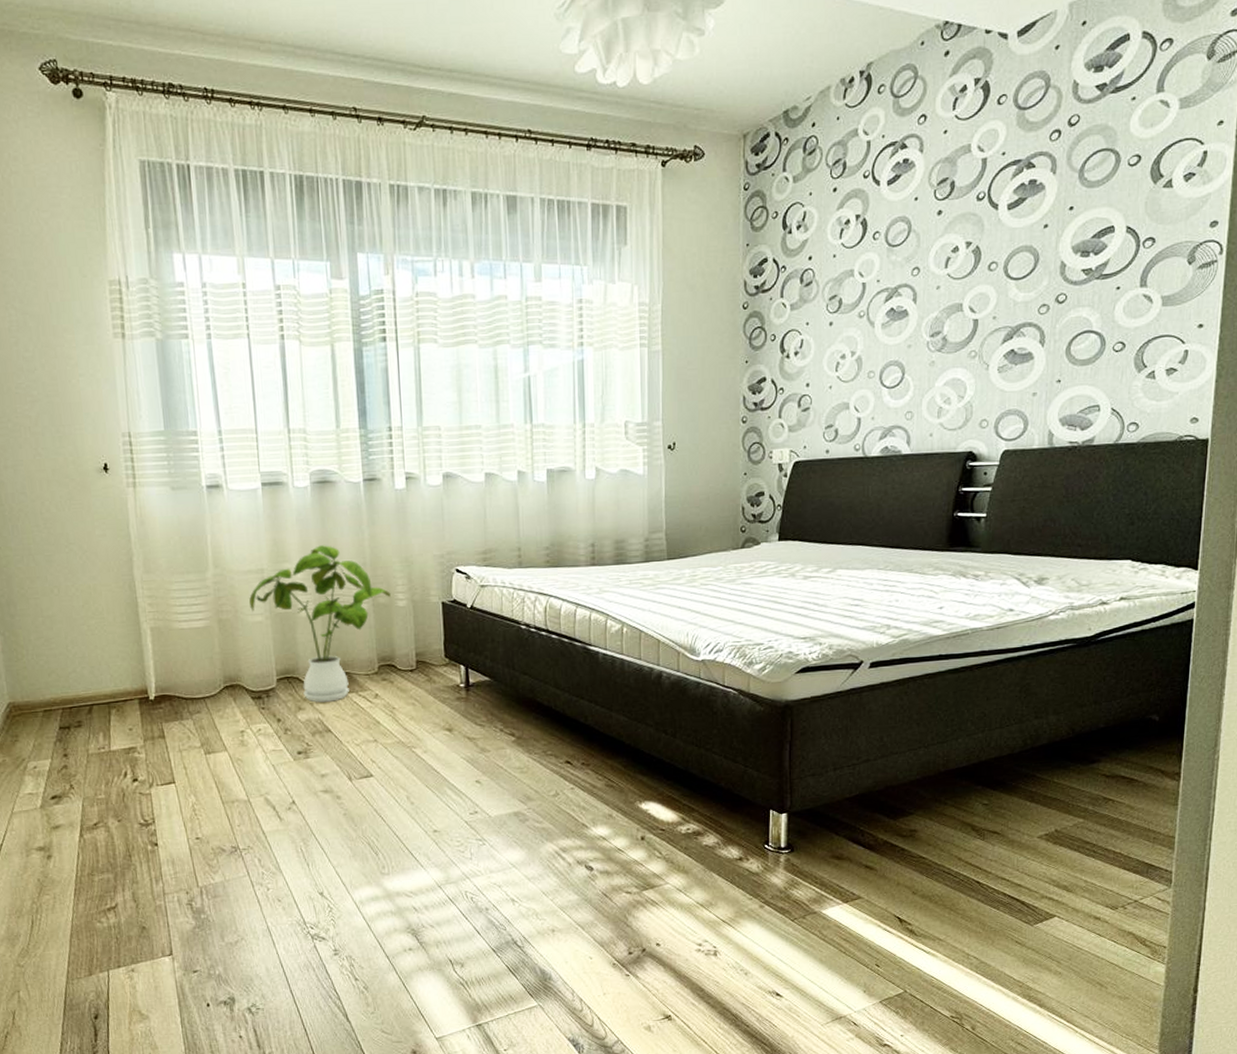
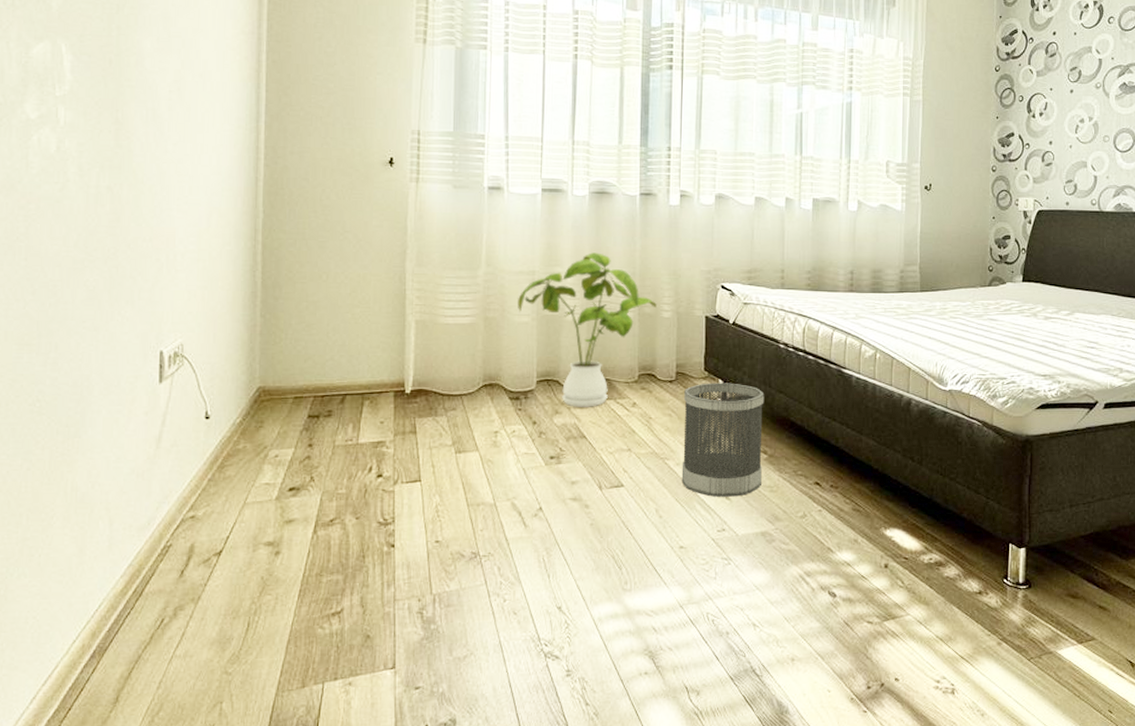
wastebasket: none [426,668,511,781] -> present [681,383,765,497]

